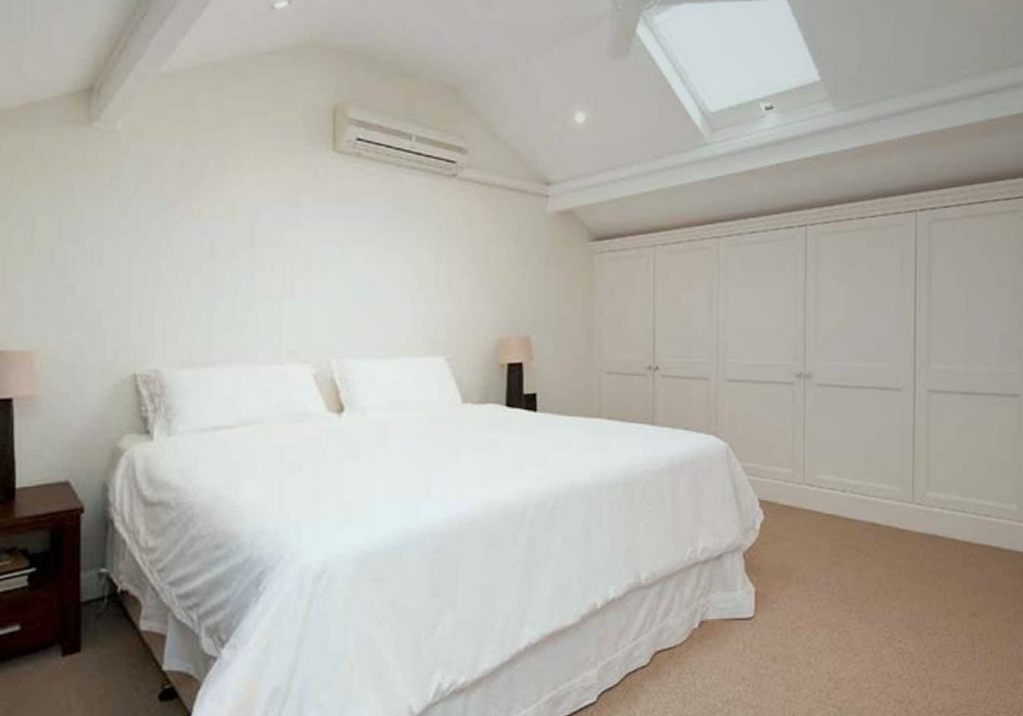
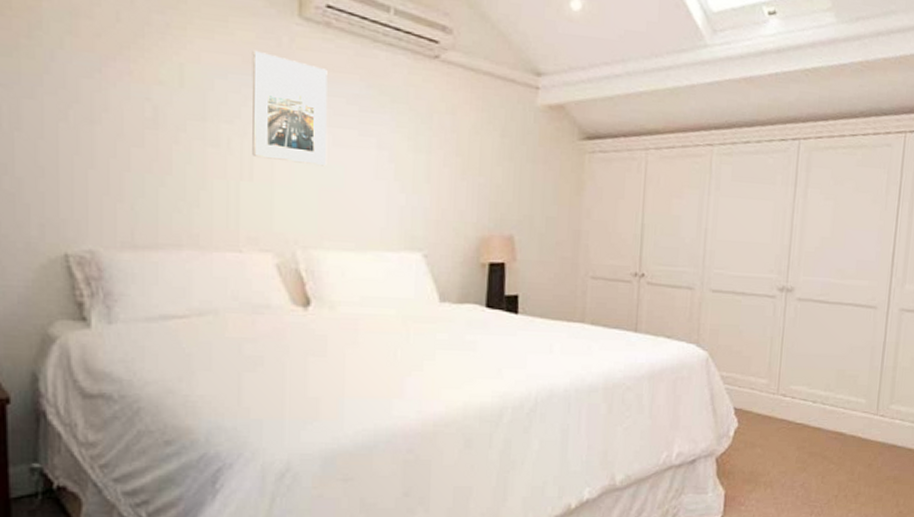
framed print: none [292,183,358,282] -> present [251,50,328,166]

